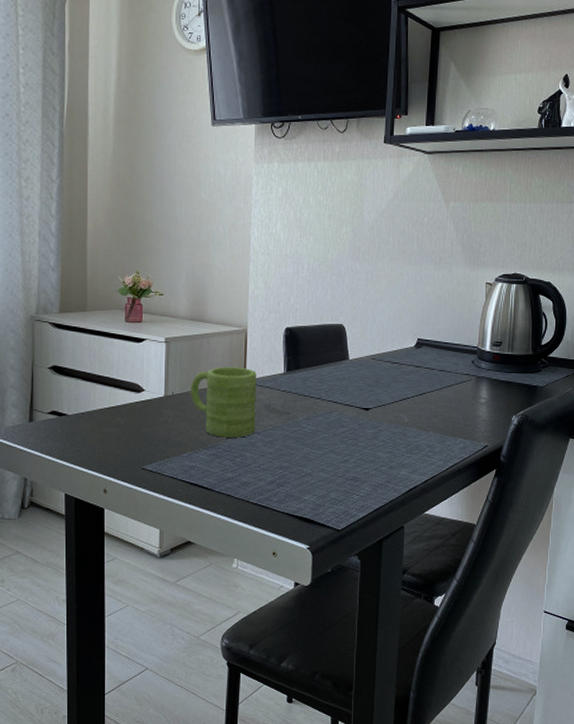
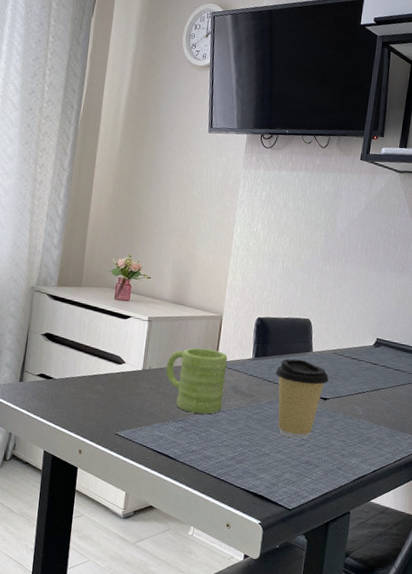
coffee cup: none [310,369,370,455] -> present [275,358,329,440]

